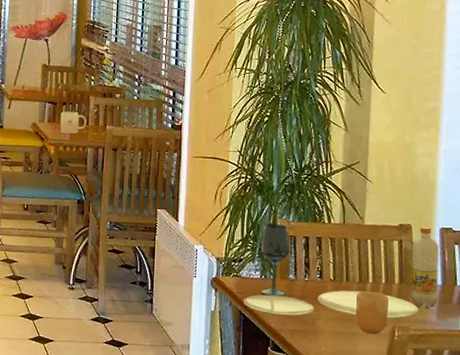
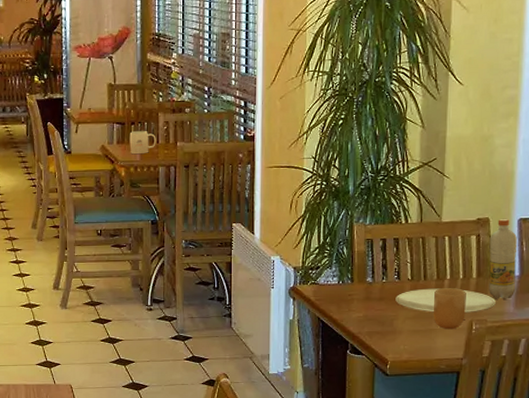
plate: present [244,294,315,317] -> none [322,299,393,320]
wineglass: present [260,224,291,297] -> none [337,228,368,300]

